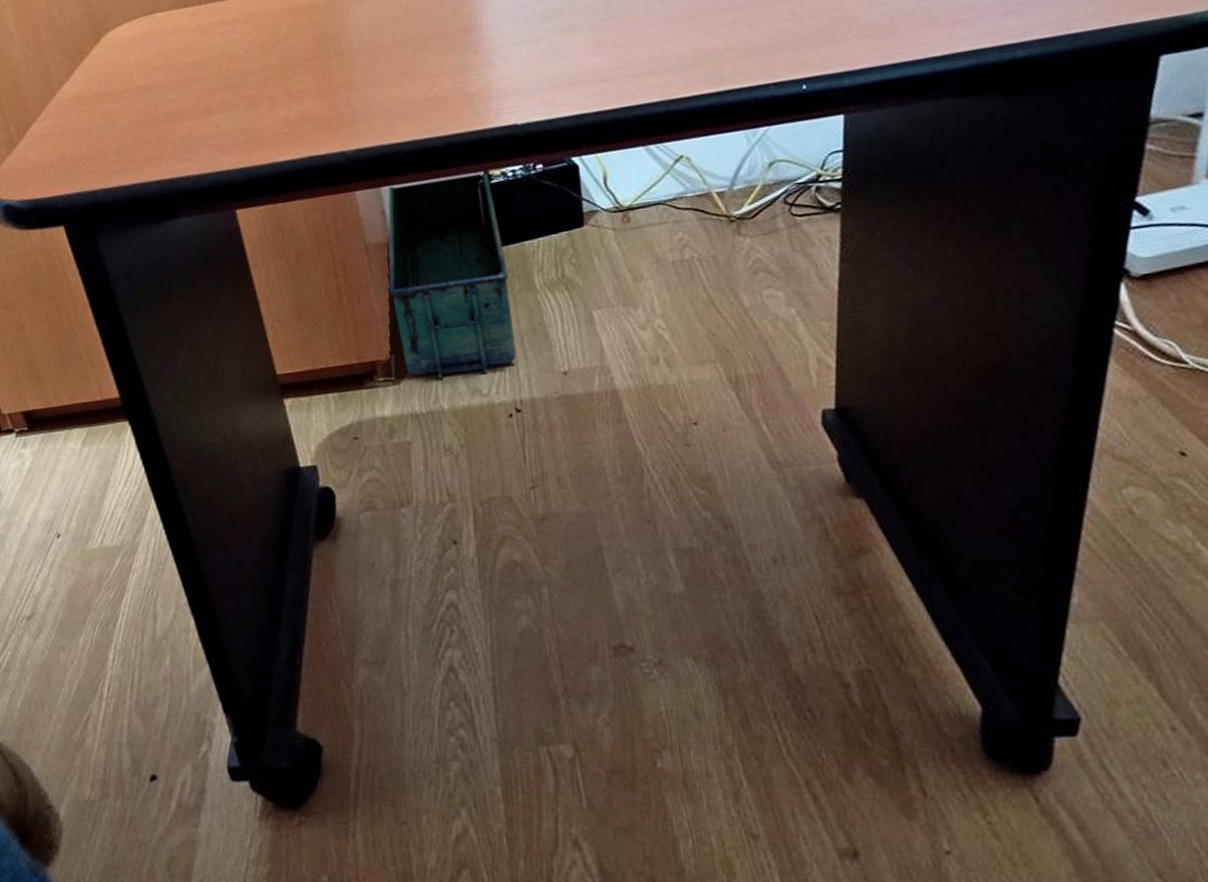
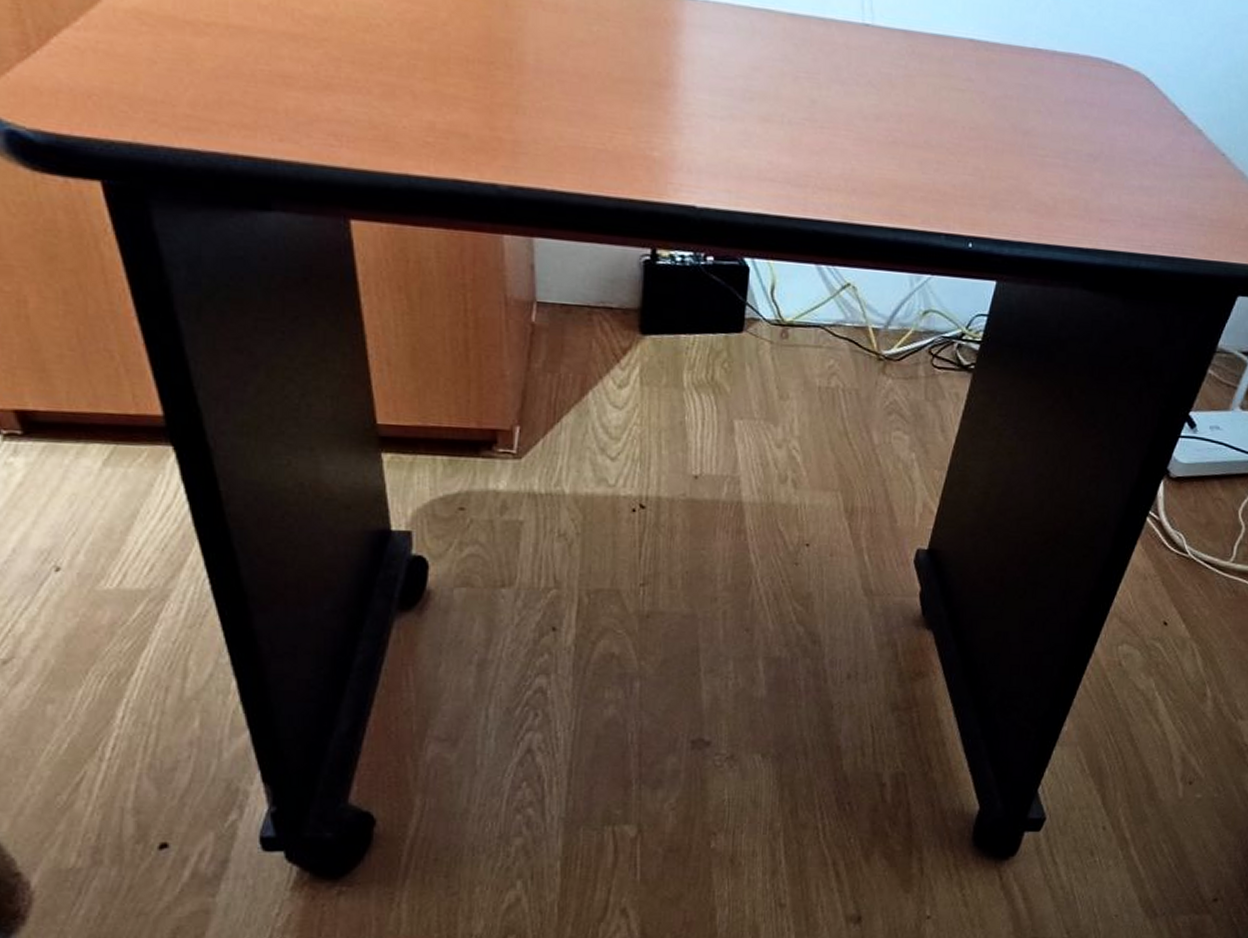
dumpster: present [388,170,517,379] -> none [526,239,658,464]

